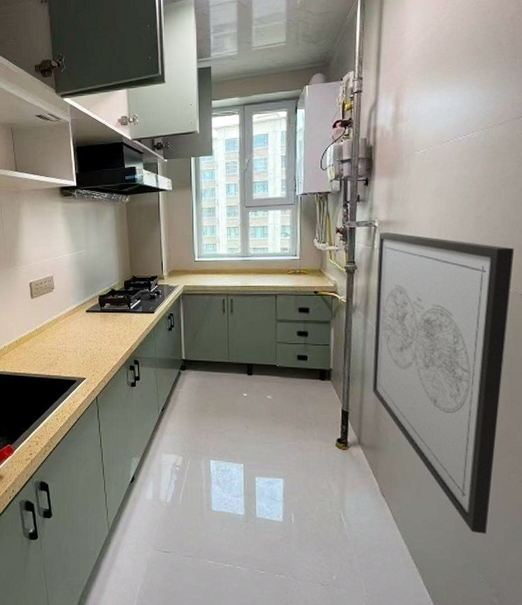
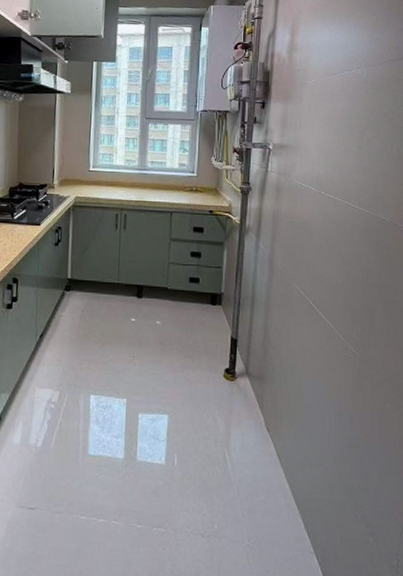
wall art: present [372,232,515,534] -> none [261,156,390,468]

